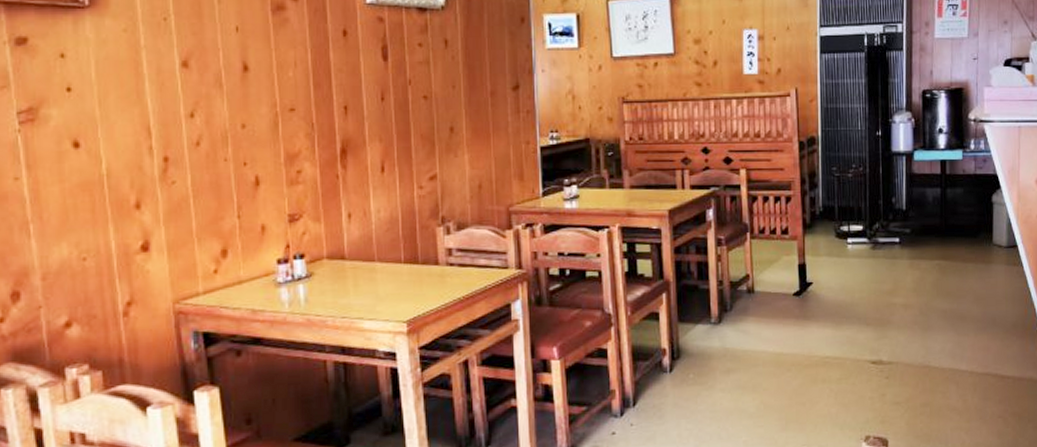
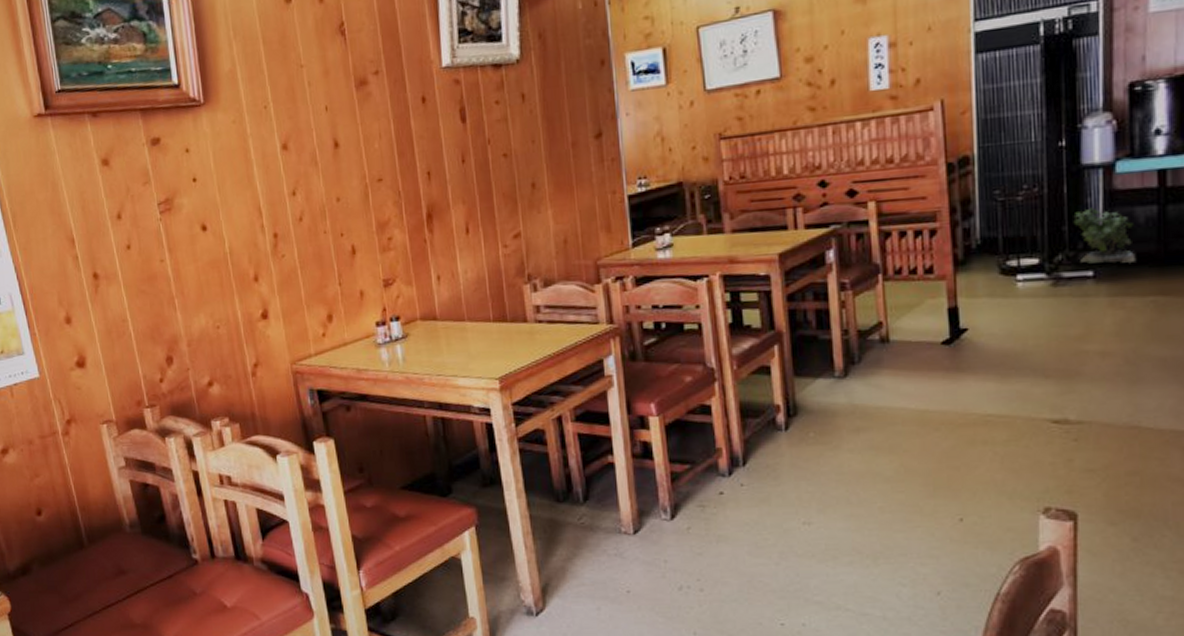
potted plant: none [886,186,927,233] -> present [1073,207,1137,264]

